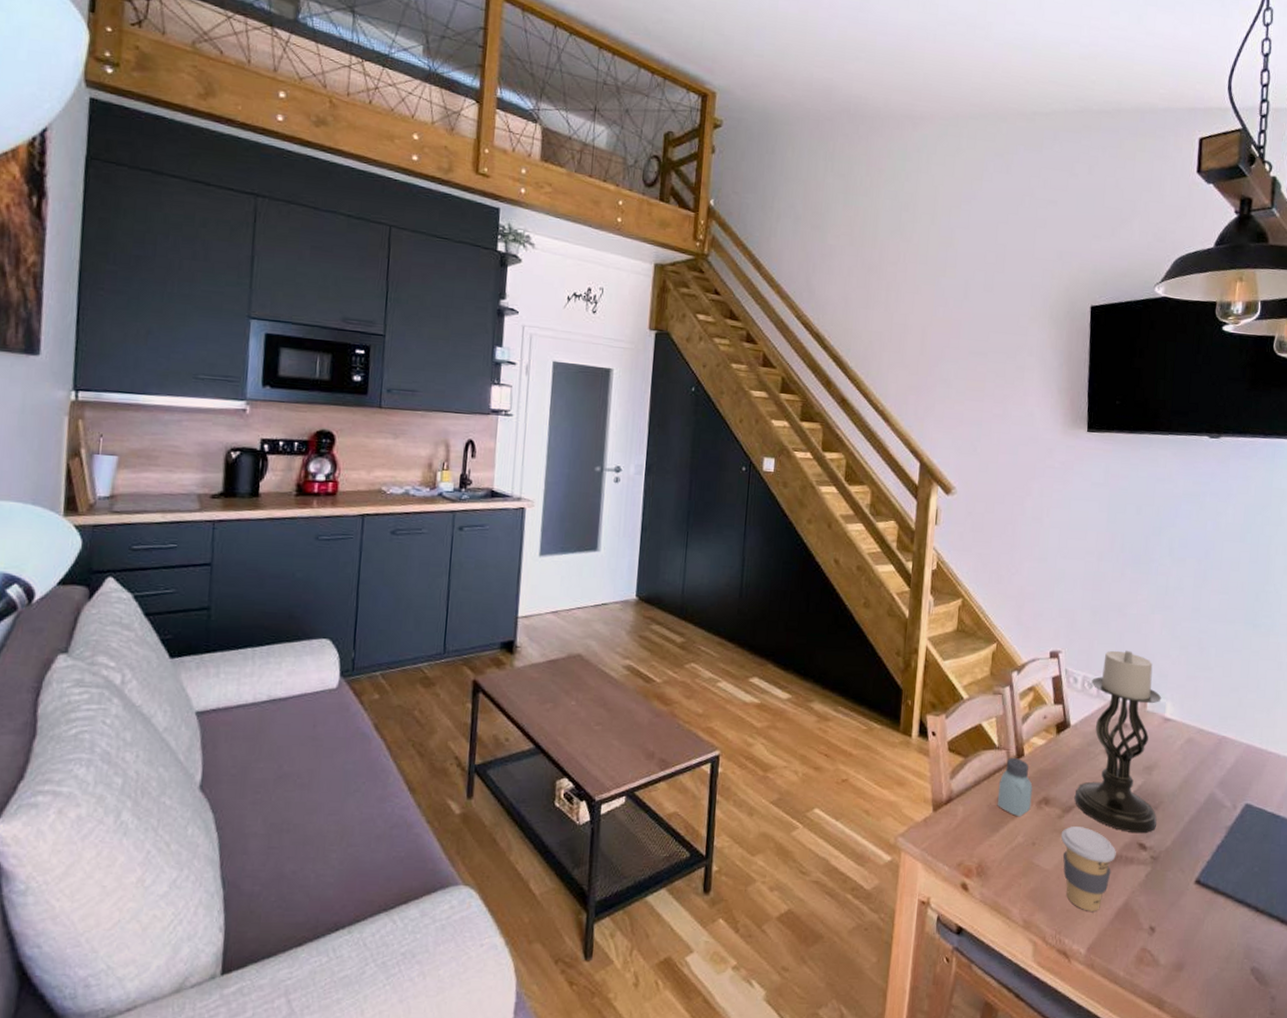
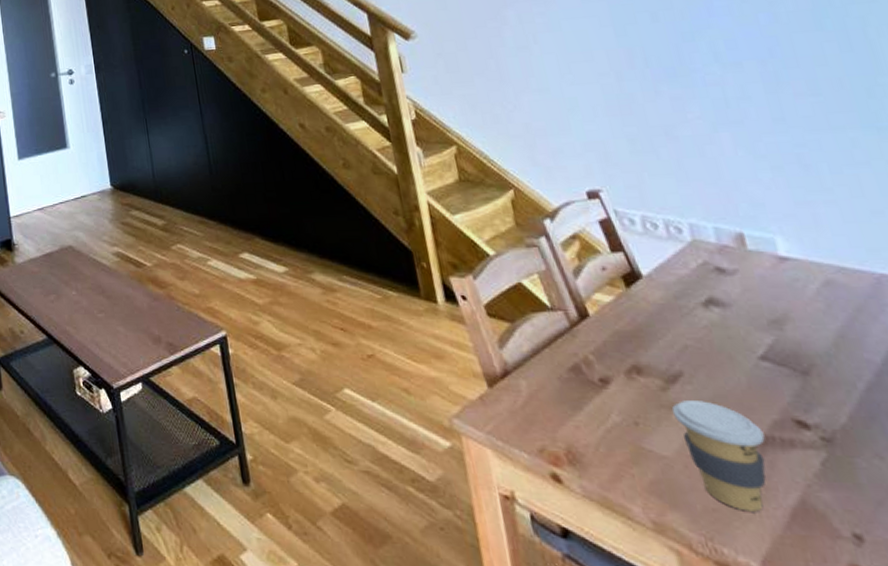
saltshaker: present [997,758,1033,817] -> none [565,320,619,391]
candle holder: present [1074,651,1162,834] -> none [654,180,816,408]

